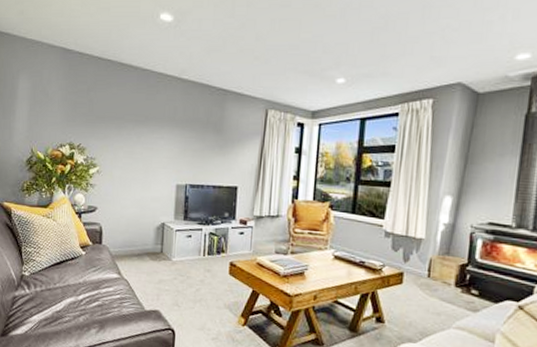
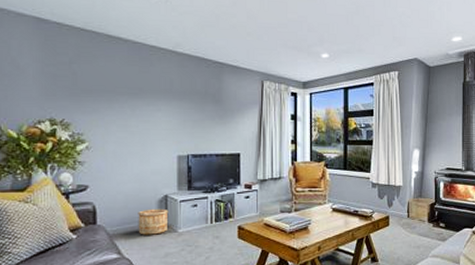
wooden bucket: none [136,234,165,261] -> present [138,208,169,235]

